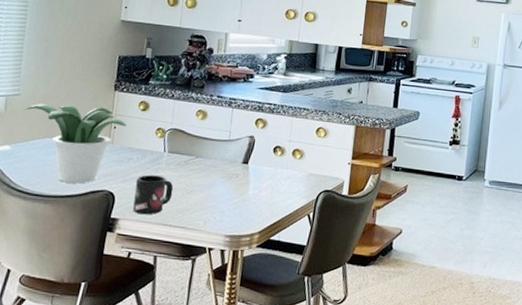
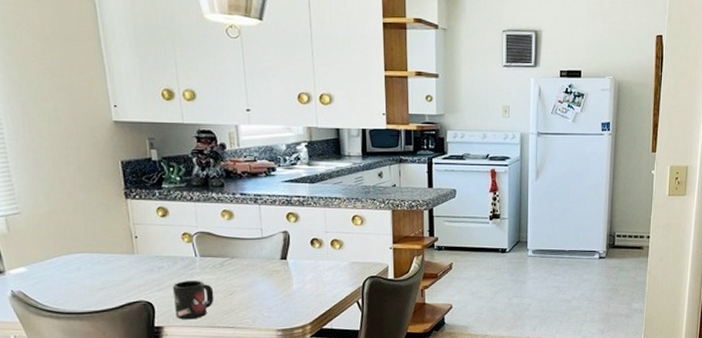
potted plant: present [23,103,127,184] -> none [29,217,148,298]

